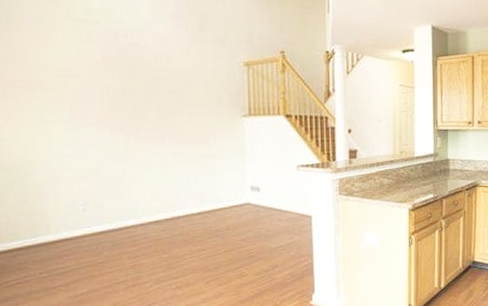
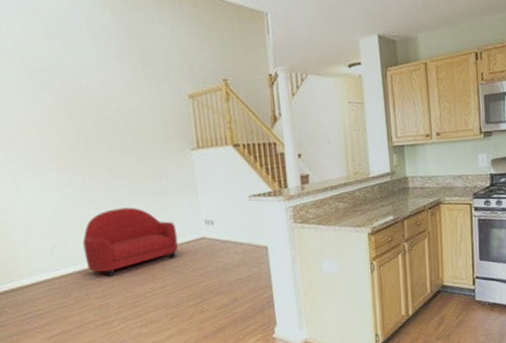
sofa: none [119,168,222,236] -> present [82,207,178,276]

